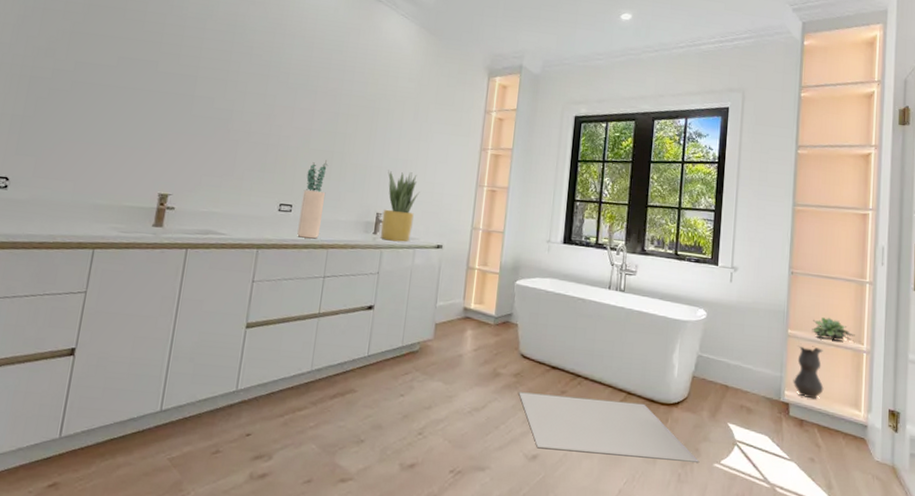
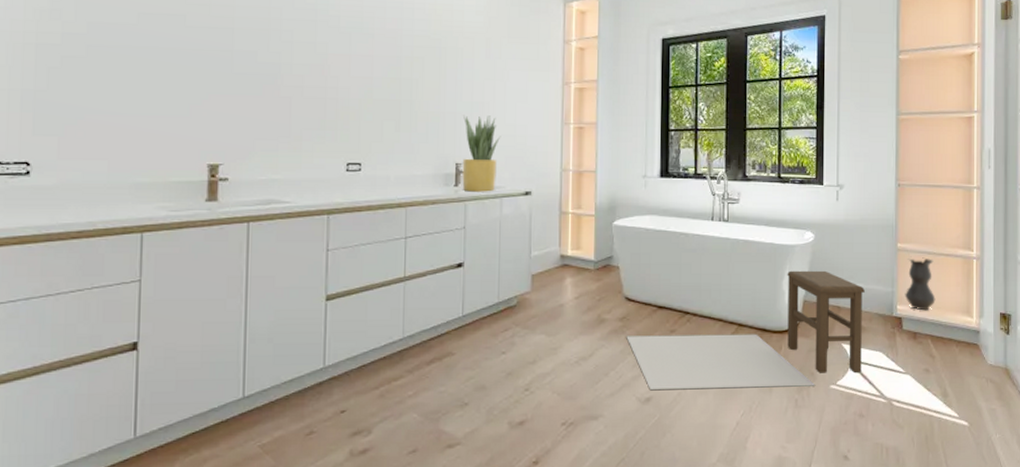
vase: present [297,160,329,239] -> none [370,110,397,198]
stool: none [674,345,753,454] -> present [787,270,865,373]
succulent plant: present [812,317,855,343] -> none [921,226,965,250]

